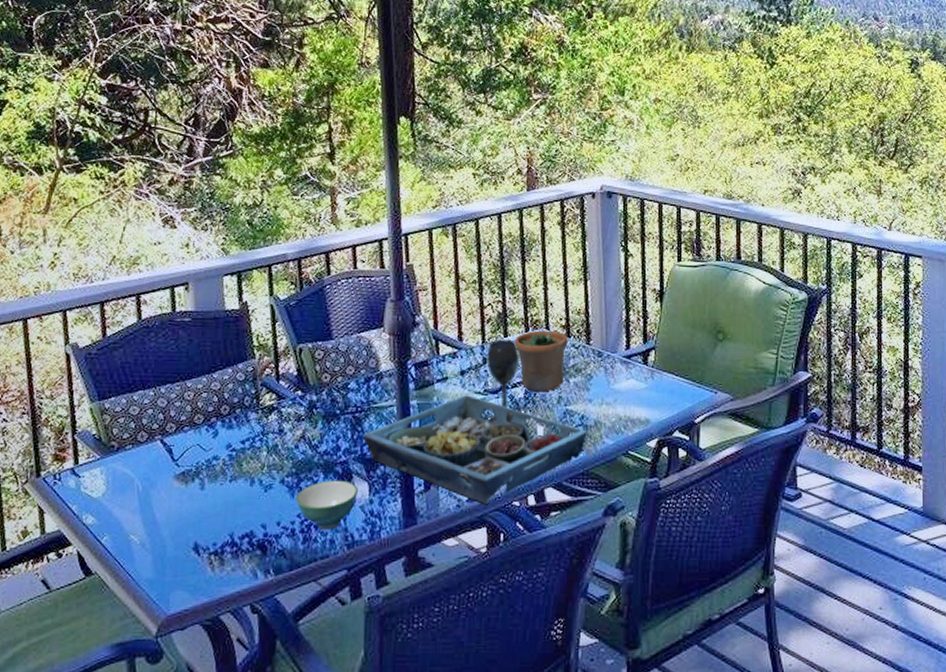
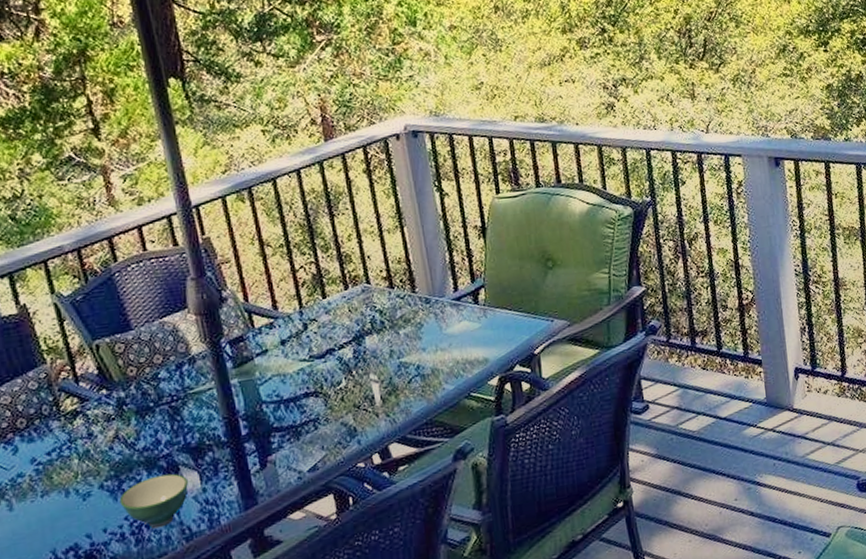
serving tray: present [362,395,588,504] -> none [183,364,428,472]
wine glass: present [486,339,519,424] -> none [306,300,345,388]
planter: present [514,330,568,392] -> none [334,284,393,350]

